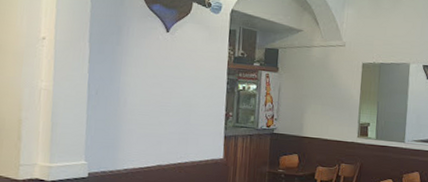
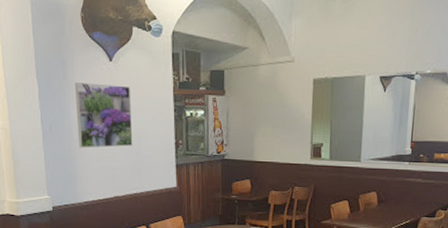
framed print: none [125,50,185,116] -> present [75,82,133,148]

